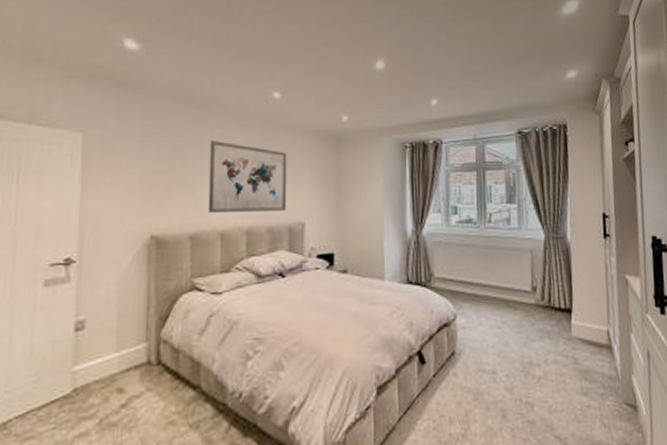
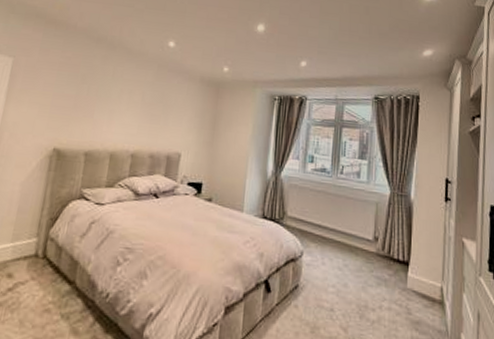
wall art: present [208,141,287,213] -> none [102,76,174,141]

